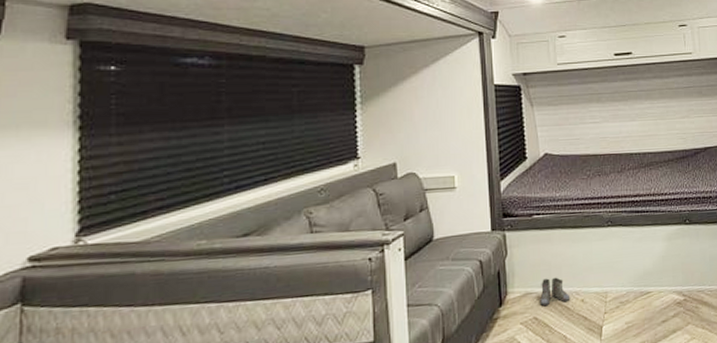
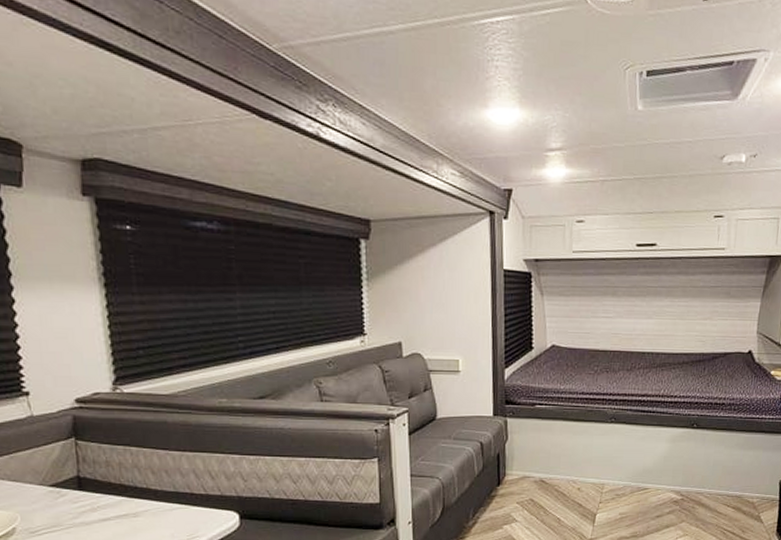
boots: present [540,277,571,307] -> none [537,465,567,490]

